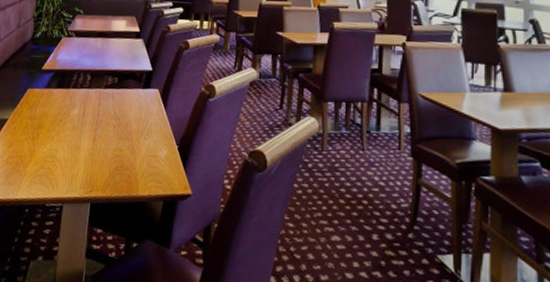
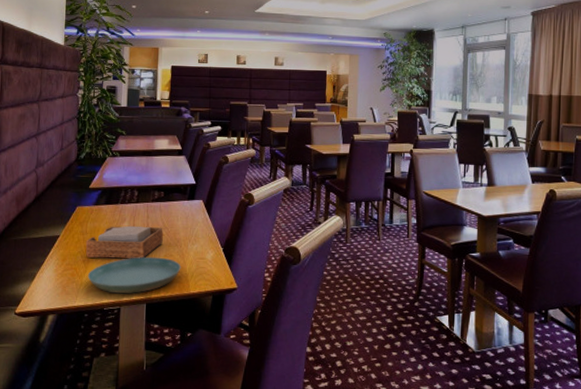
napkin holder: none [32,112,114,151] -> present [85,225,163,259]
saucer: none [32,149,131,191] -> present [87,256,181,294]

